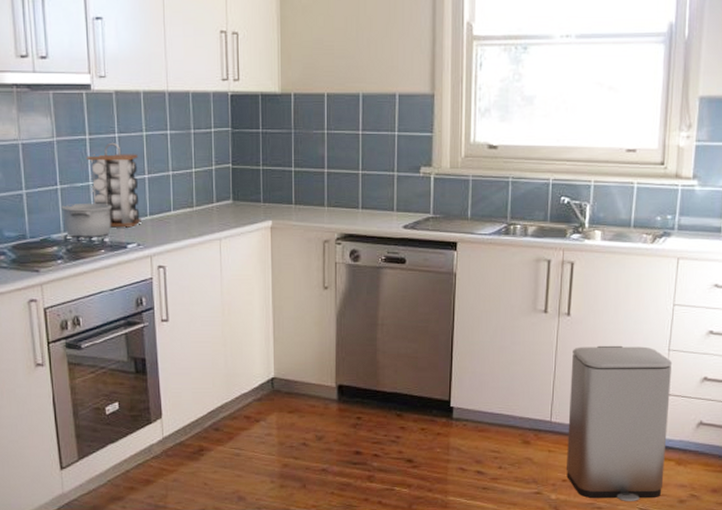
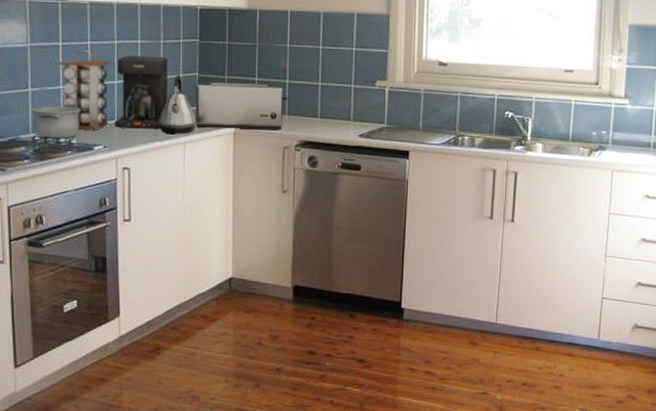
coffee maker: none [146,147,201,225] -> present [114,55,169,129]
kettle: none [193,166,232,230] -> present [159,74,197,135]
toaster: none [229,173,327,223] -> present [195,81,288,130]
pedal bin: present [566,345,673,502] -> none [511,251,609,403]

